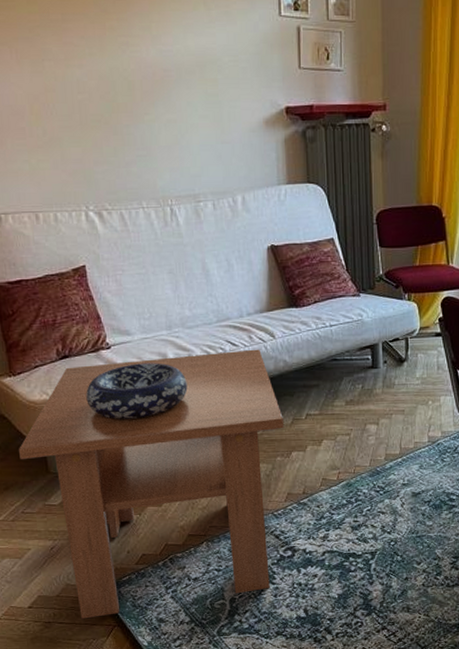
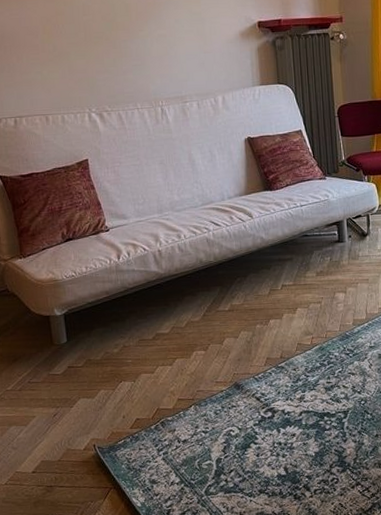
coffee table: present [19,349,285,619] -> none [27,228,263,482]
decorative bowl: present [86,363,188,419] -> none [87,242,177,294]

